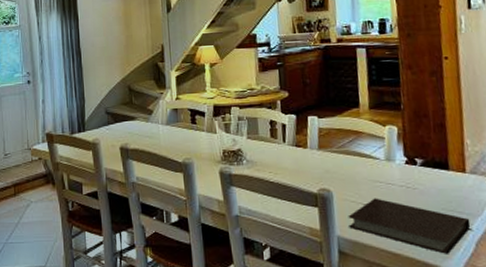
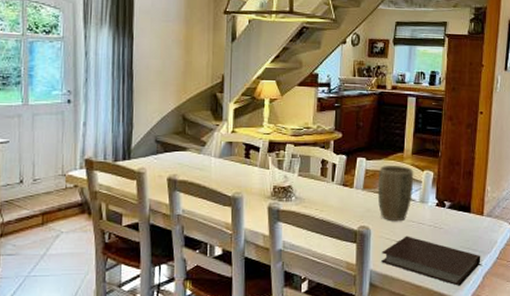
plant pot: none [333,122,376,183] -> present [377,166,414,222]

